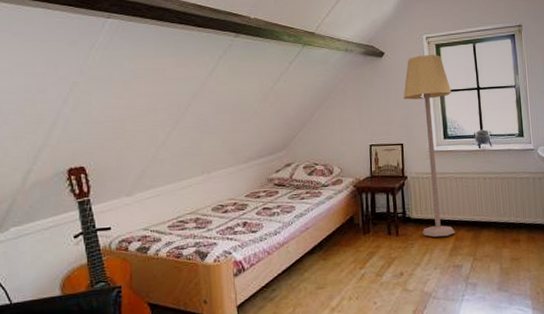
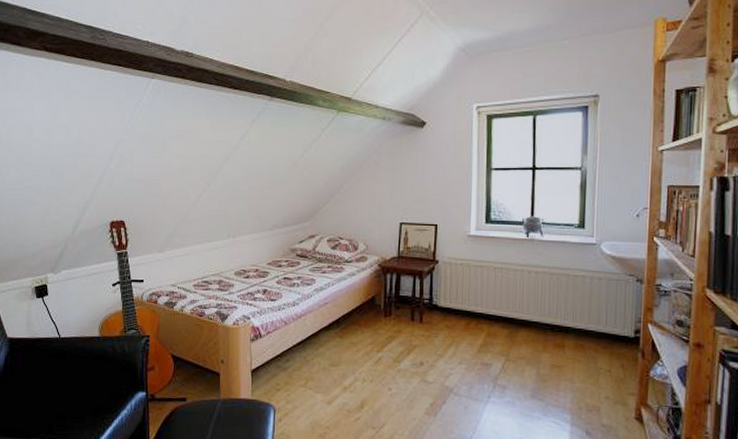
lamp: present [403,55,455,237] -> none [443,127,501,331]

